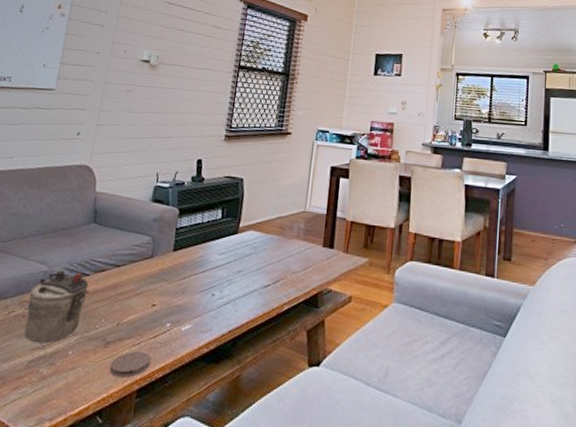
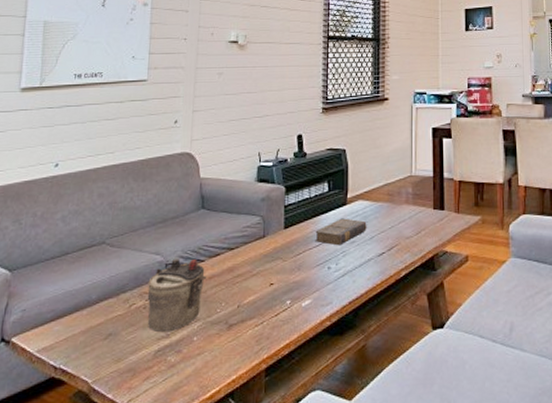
coaster: present [109,351,151,378] -> none [235,331,275,358]
book: none [202,246,256,274] -> present [315,218,368,246]

